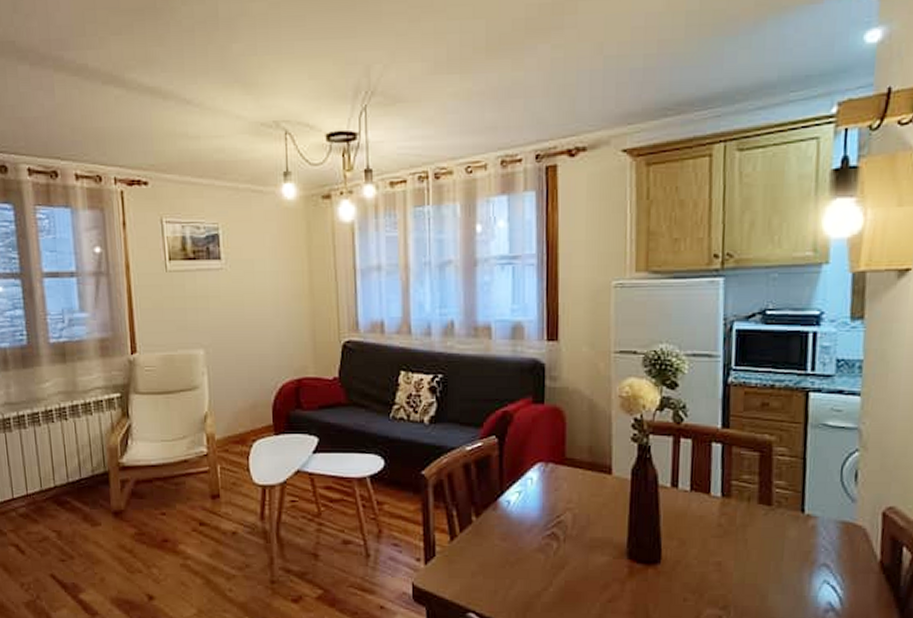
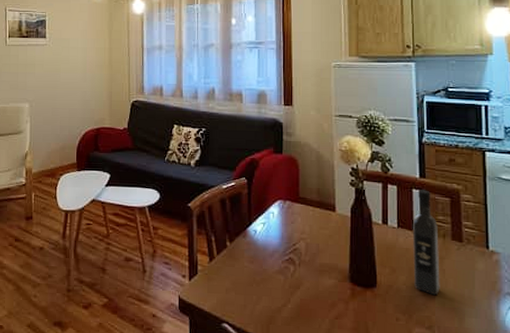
wine bottle: none [708,443,742,571] -> present [412,189,440,296]

